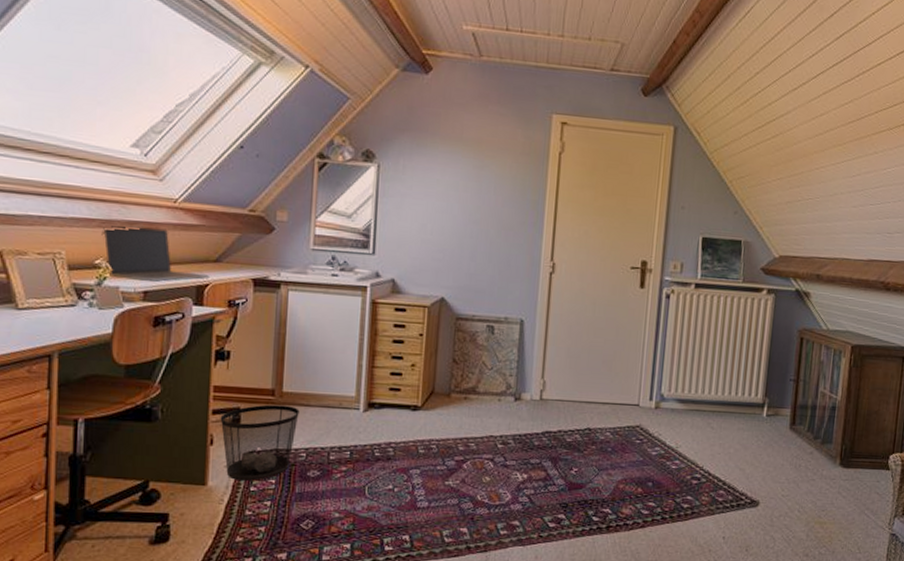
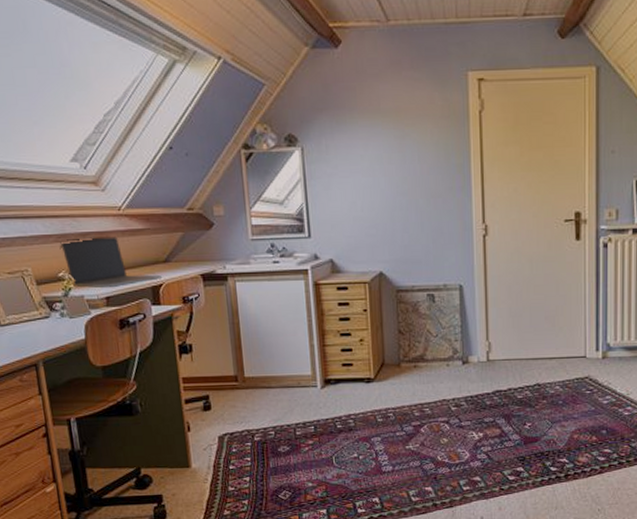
waste bin: present [220,404,300,481] -> none [192,389,263,461]

